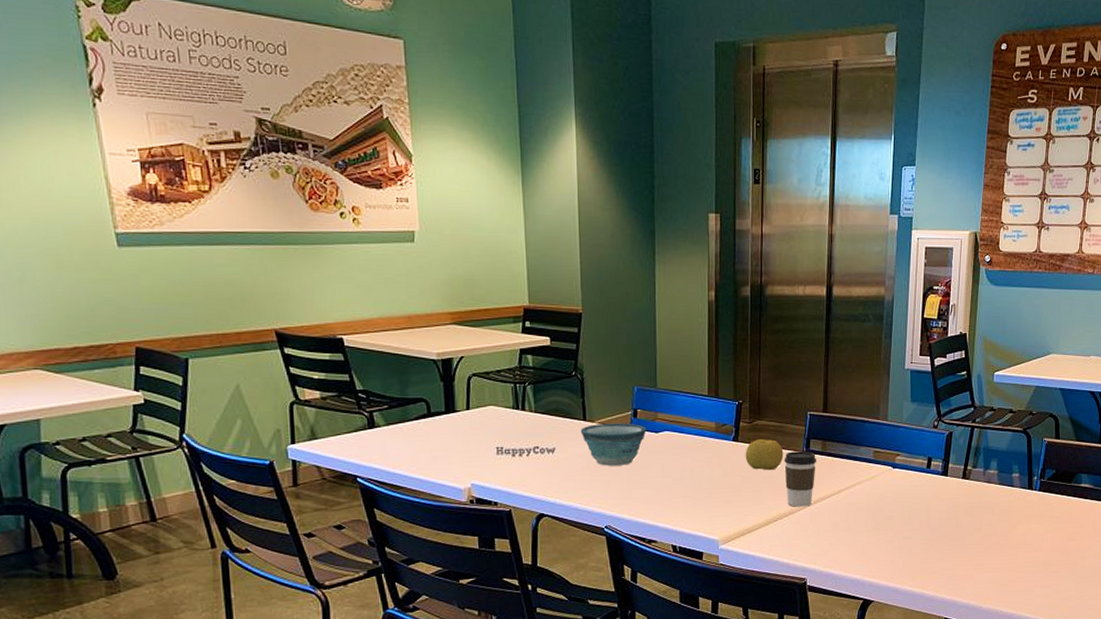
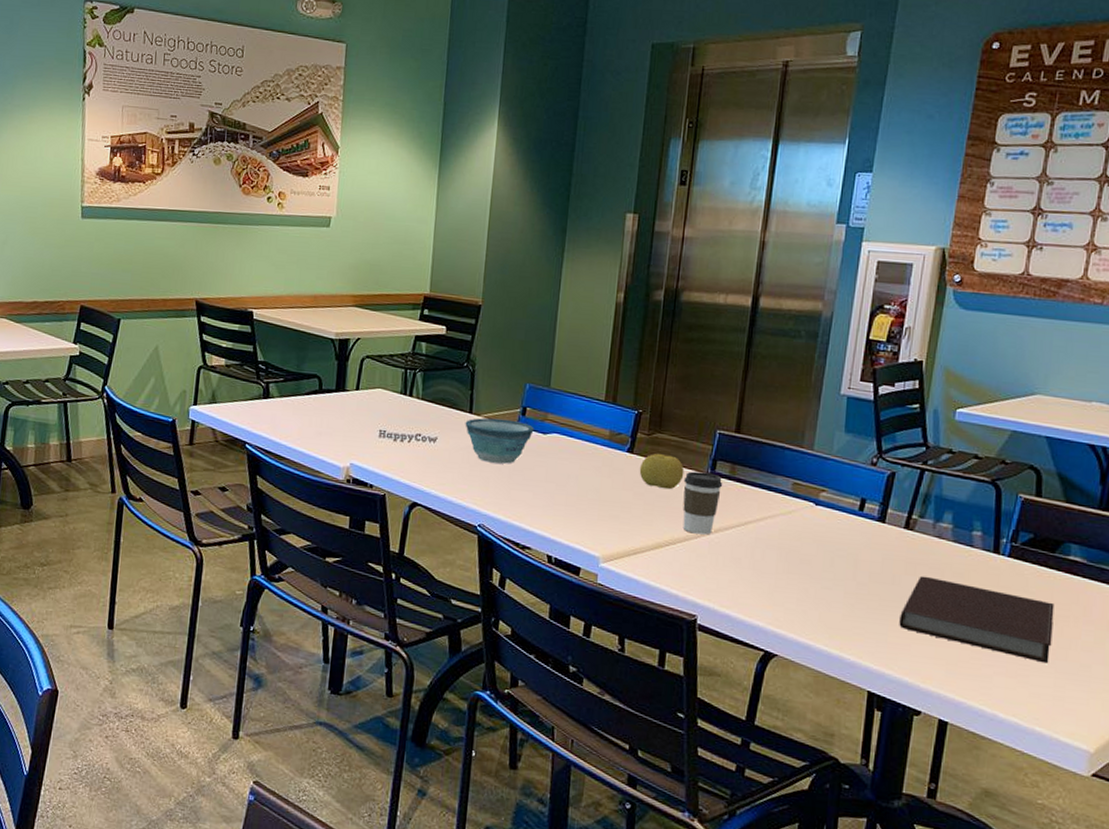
notebook: none [964,516,1073,572] -> present [899,575,1055,664]

